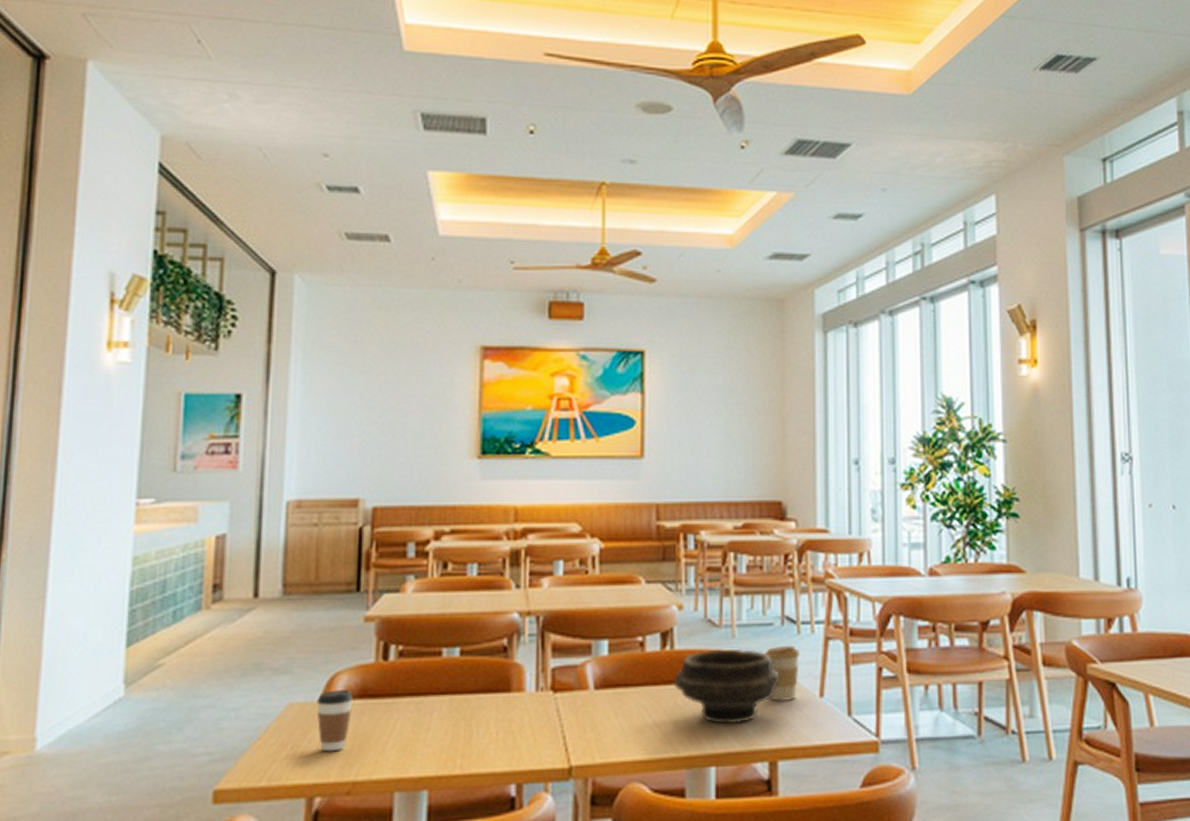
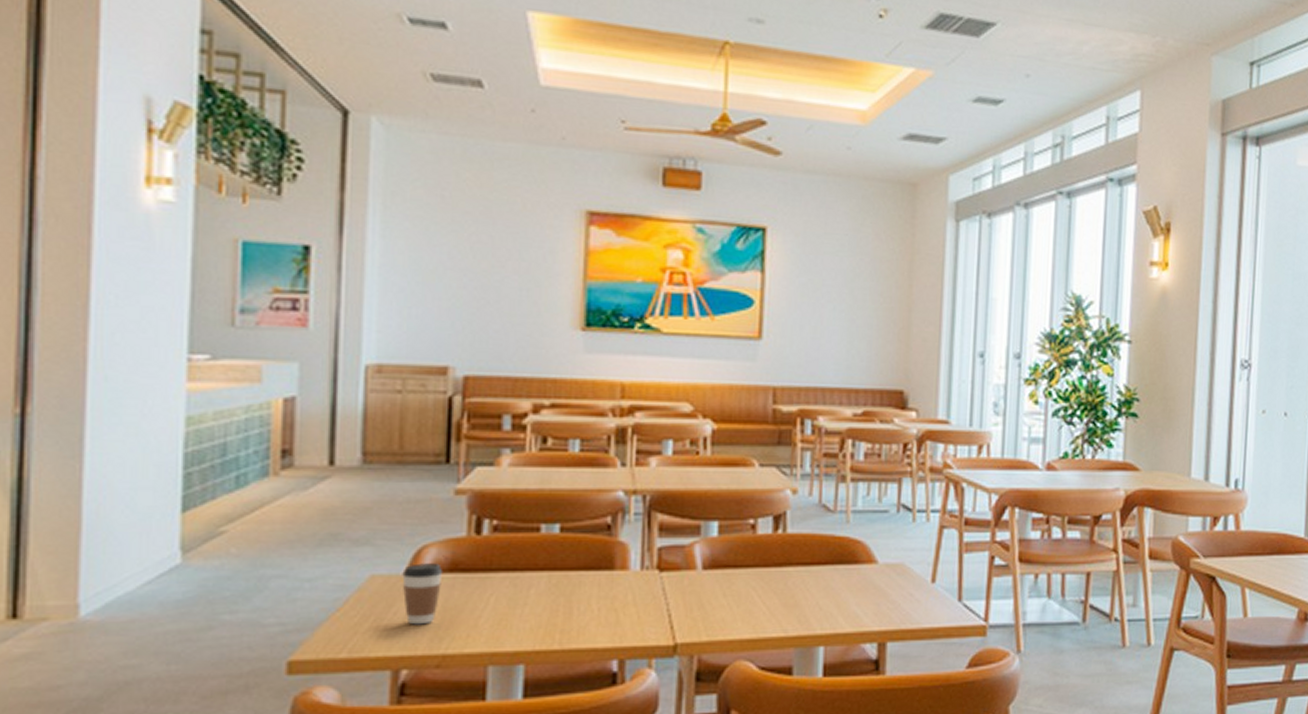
bowl: present [674,648,778,725] -> none [785,533,891,607]
coffee cup: present [764,645,799,702] -> none [878,532,914,587]

